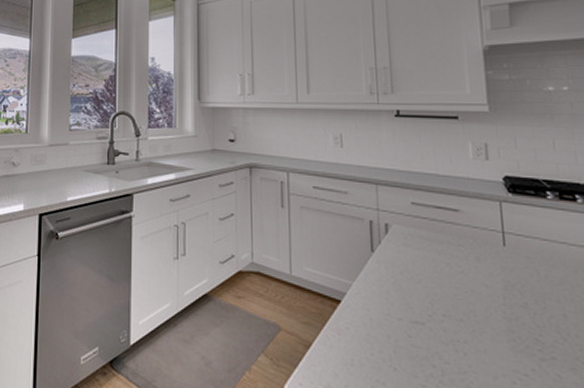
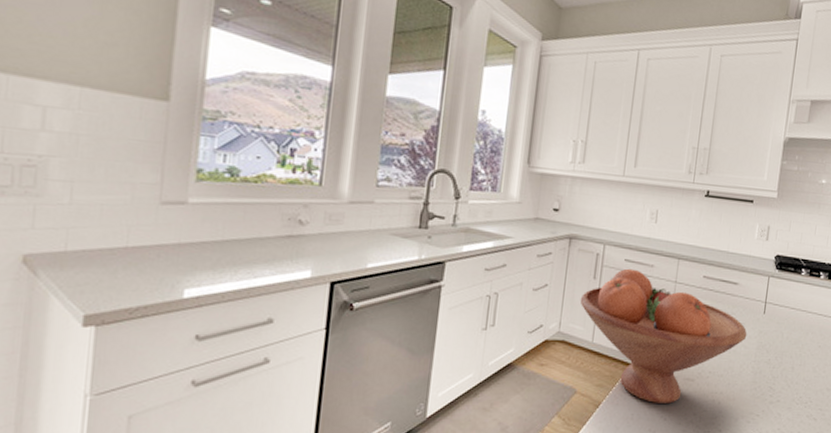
fruit bowl: none [270,196,486,350] -> present [580,268,747,404]

